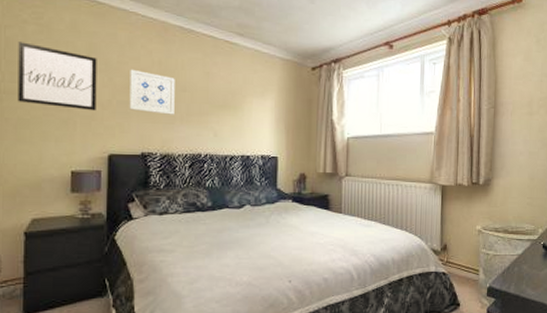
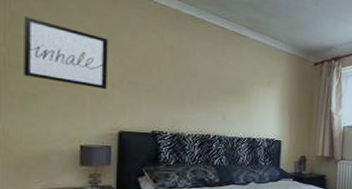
wall art: present [129,70,175,115] -> none [140,53,186,98]

